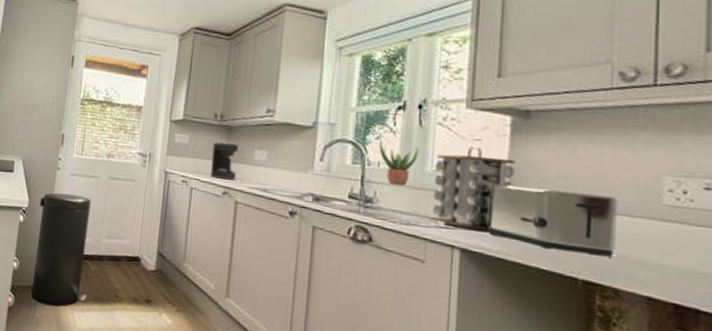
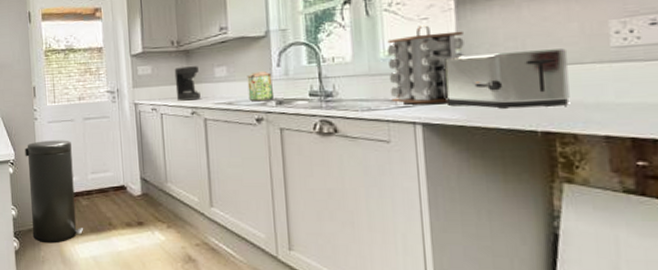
canister: none [285,162,313,195] -> present [247,71,275,102]
potted plant: present [379,138,419,187] -> none [331,35,370,77]

